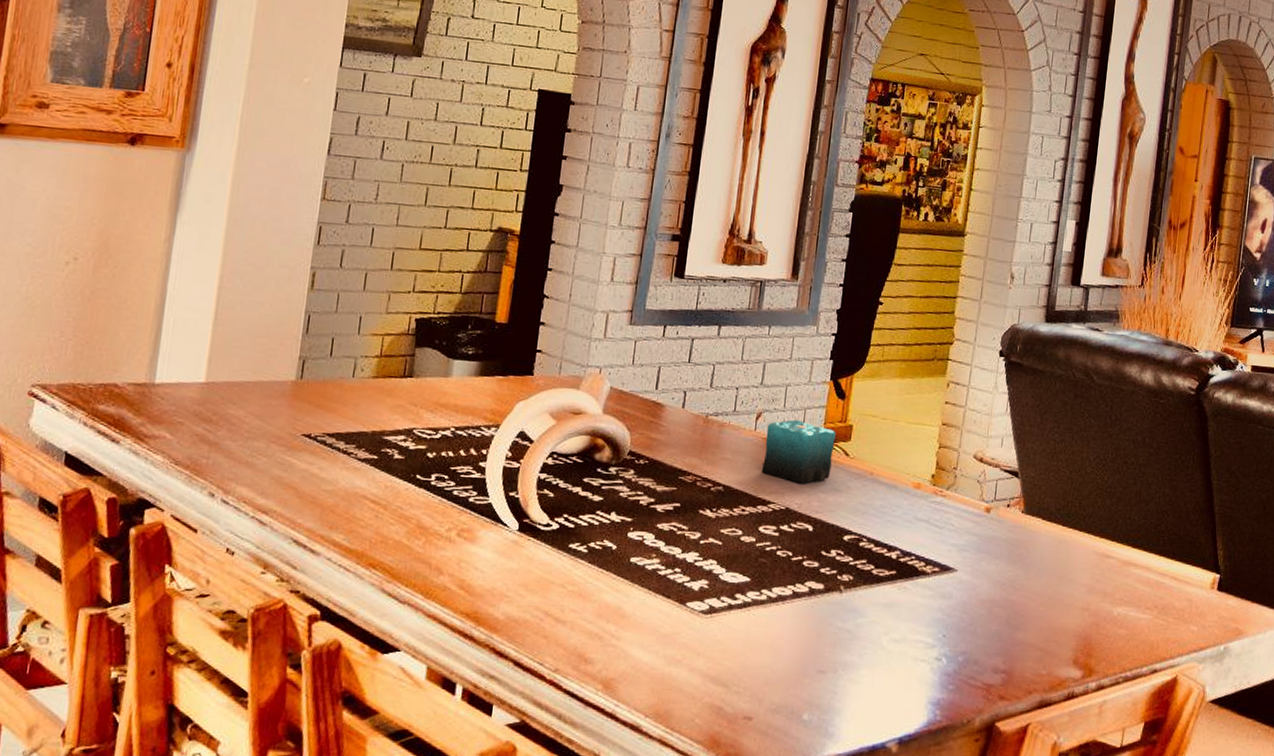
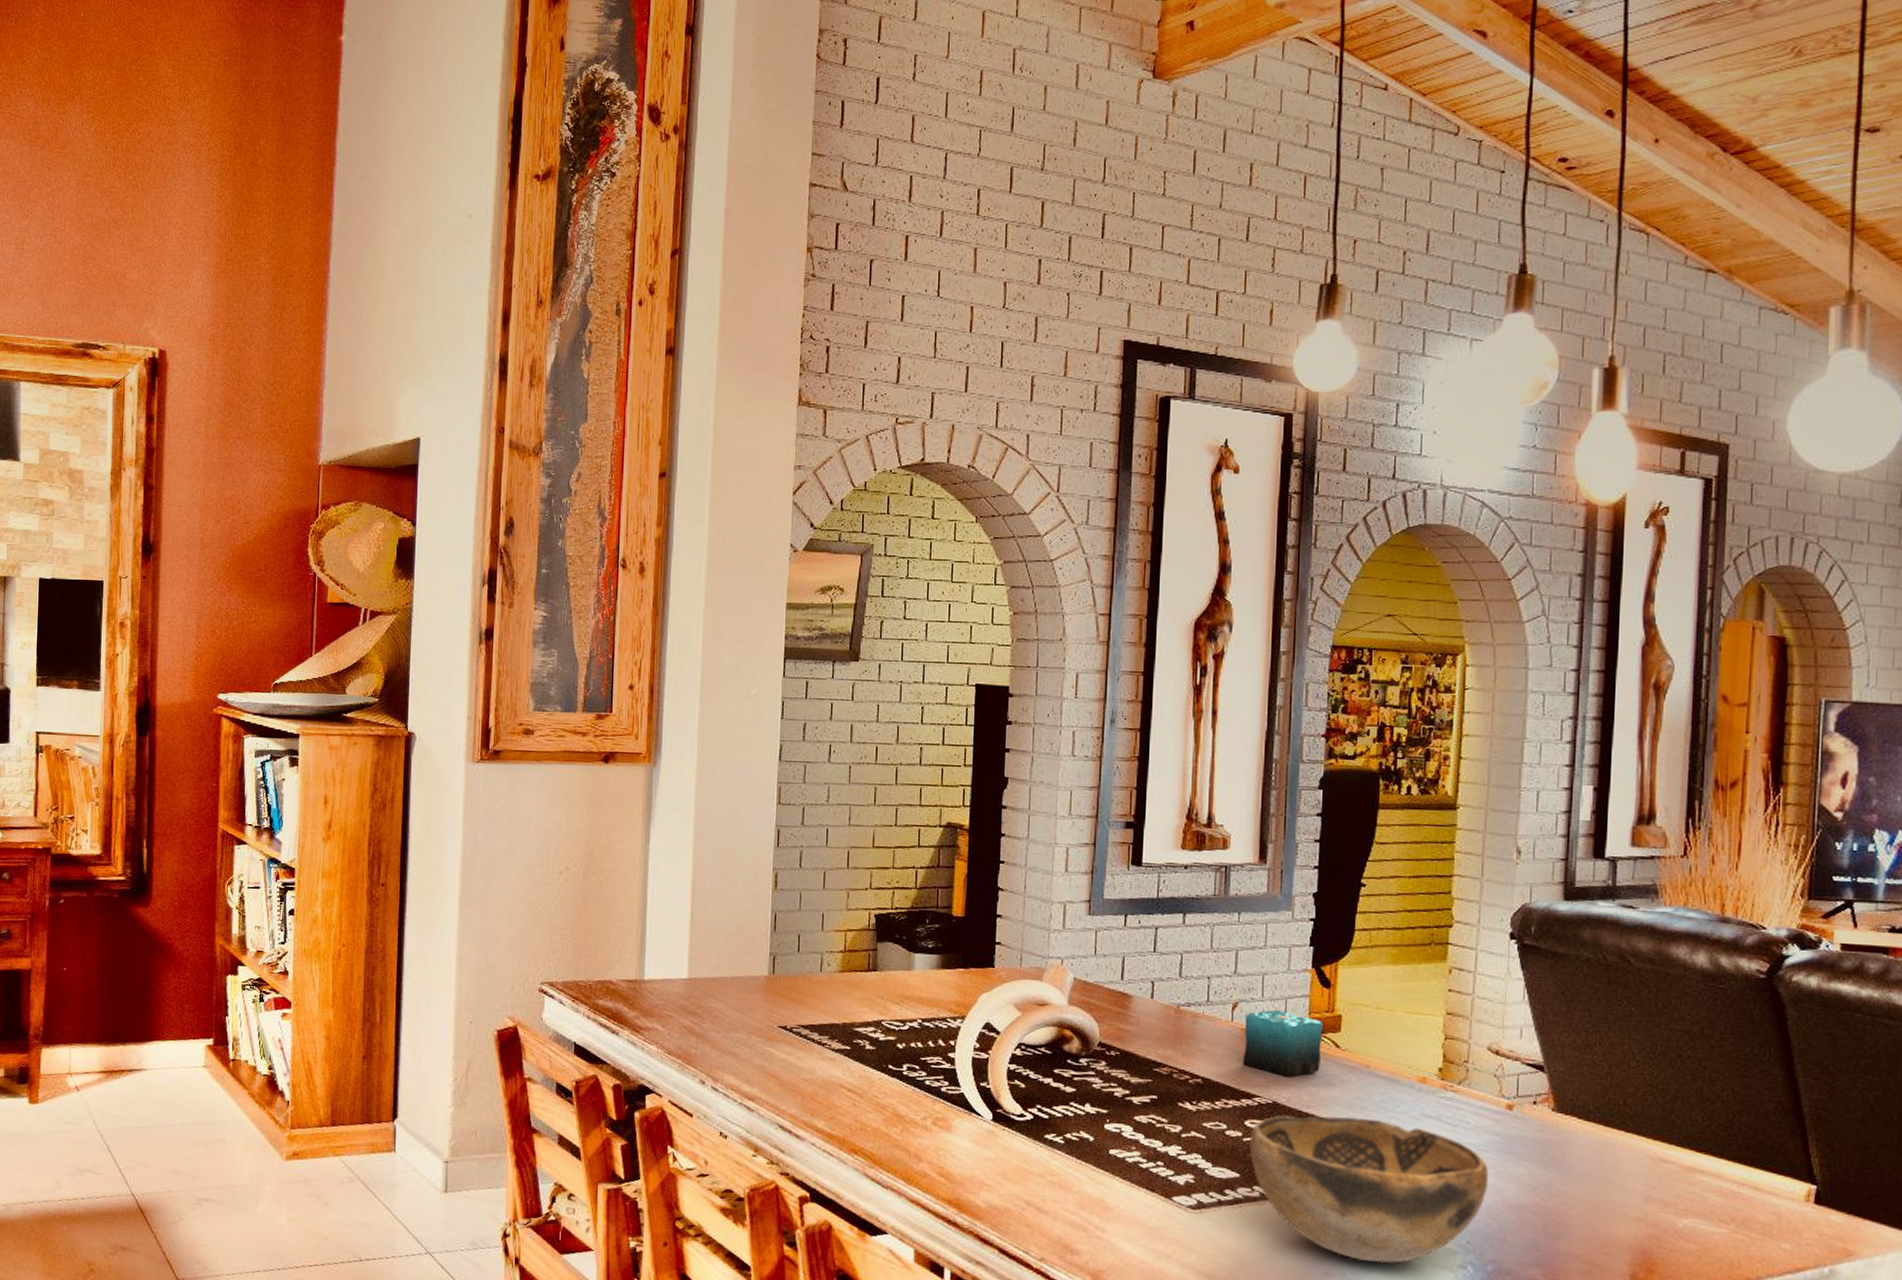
decorative bowl: none [760,520,966,659] -> present [1249,1115,1489,1264]

